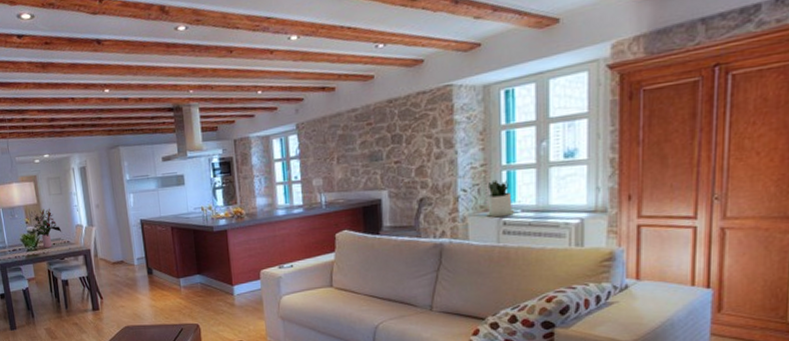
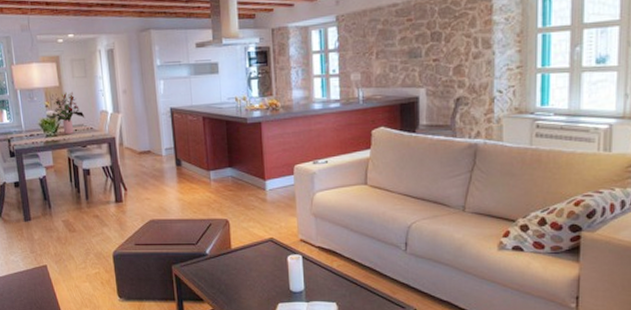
planter: present [486,179,516,218] -> none [520,82,548,120]

